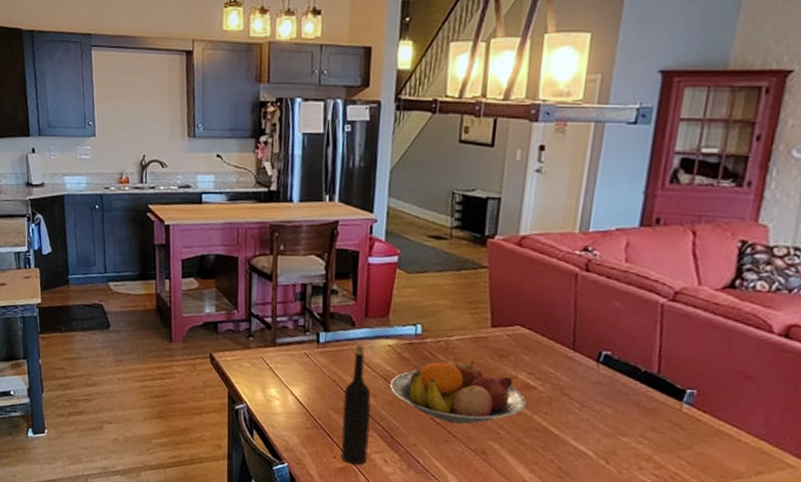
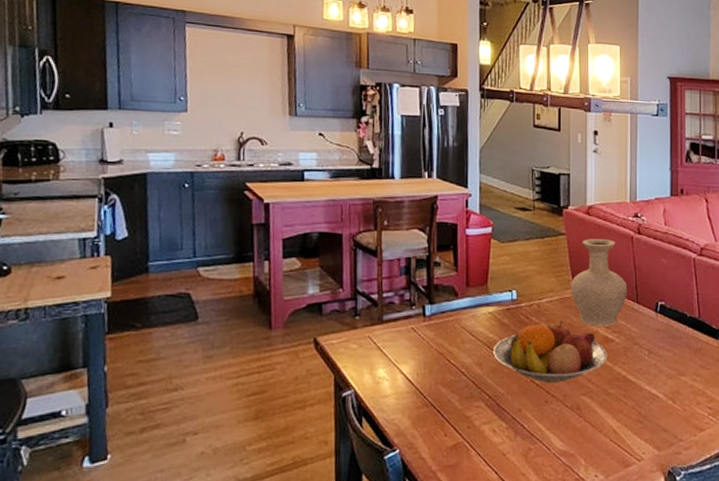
wine bottle: present [341,345,372,465] -> none [451,315,478,440]
vase: none [487,274,563,372] -> present [571,239,628,326]

